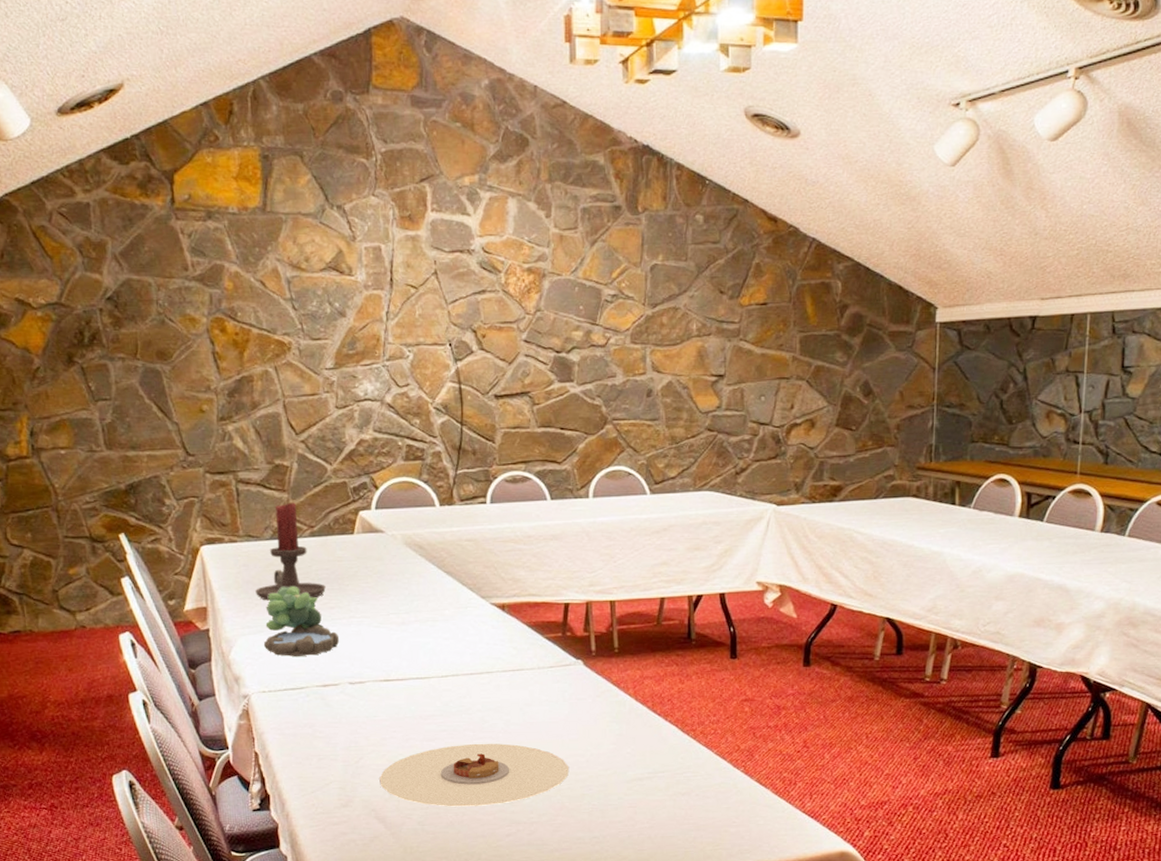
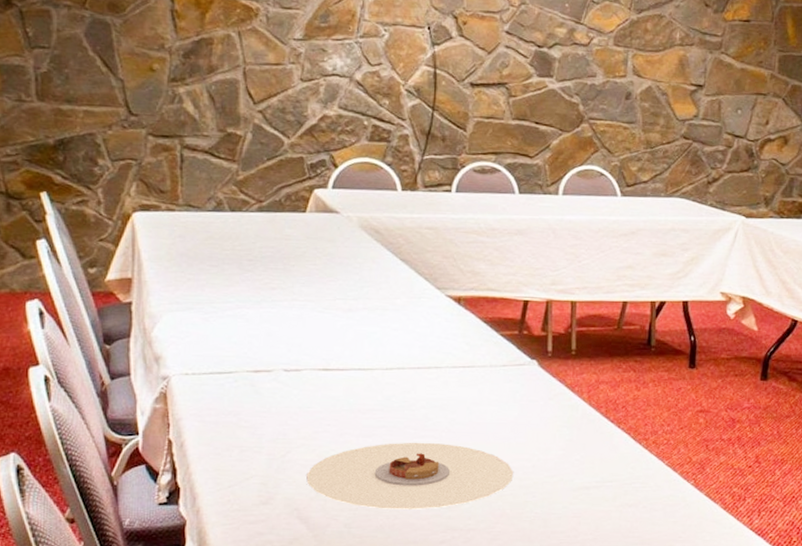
candle holder: present [255,502,326,601] -> none [190,174,269,277]
plant: present [264,586,339,656] -> none [193,261,277,338]

